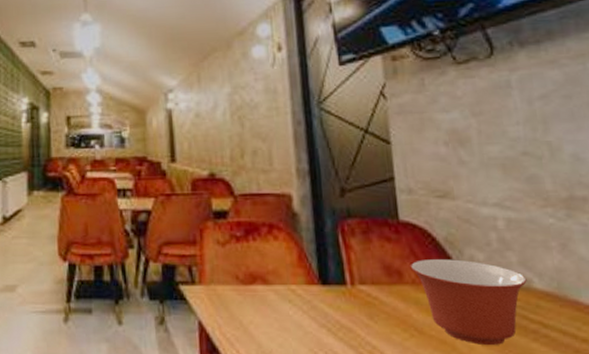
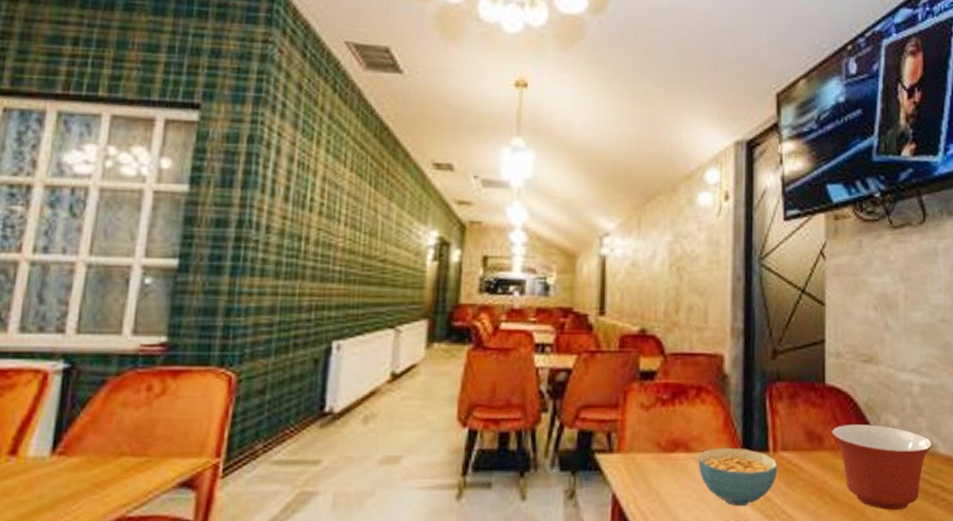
cereal bowl: none [275,281,358,337] -> present [698,447,778,507]

